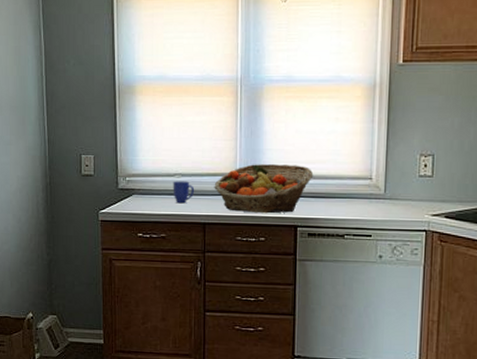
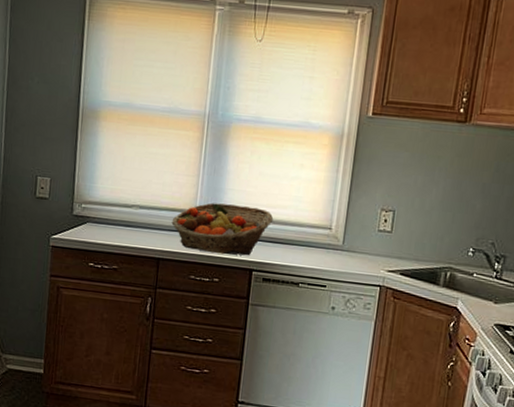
mug: present [173,181,195,204] -> none [129,212,152,237]

